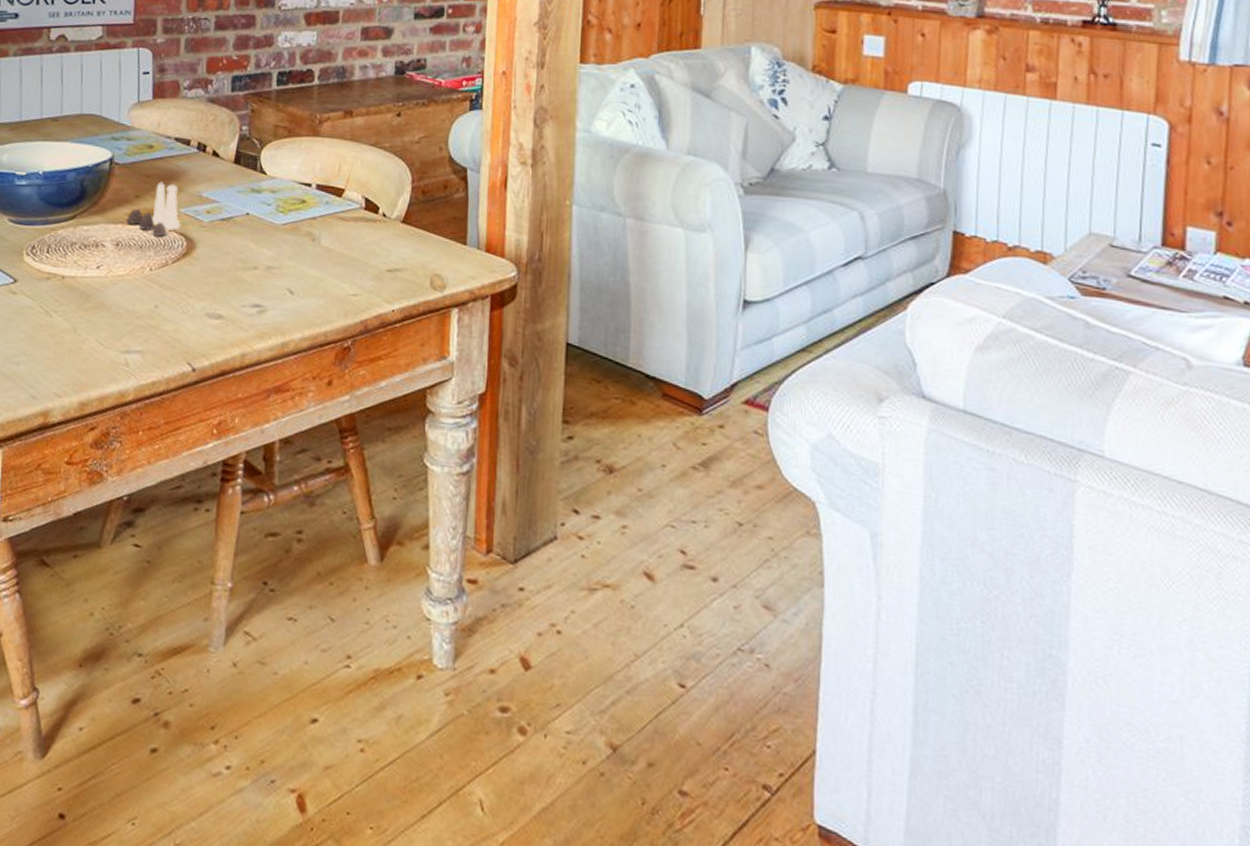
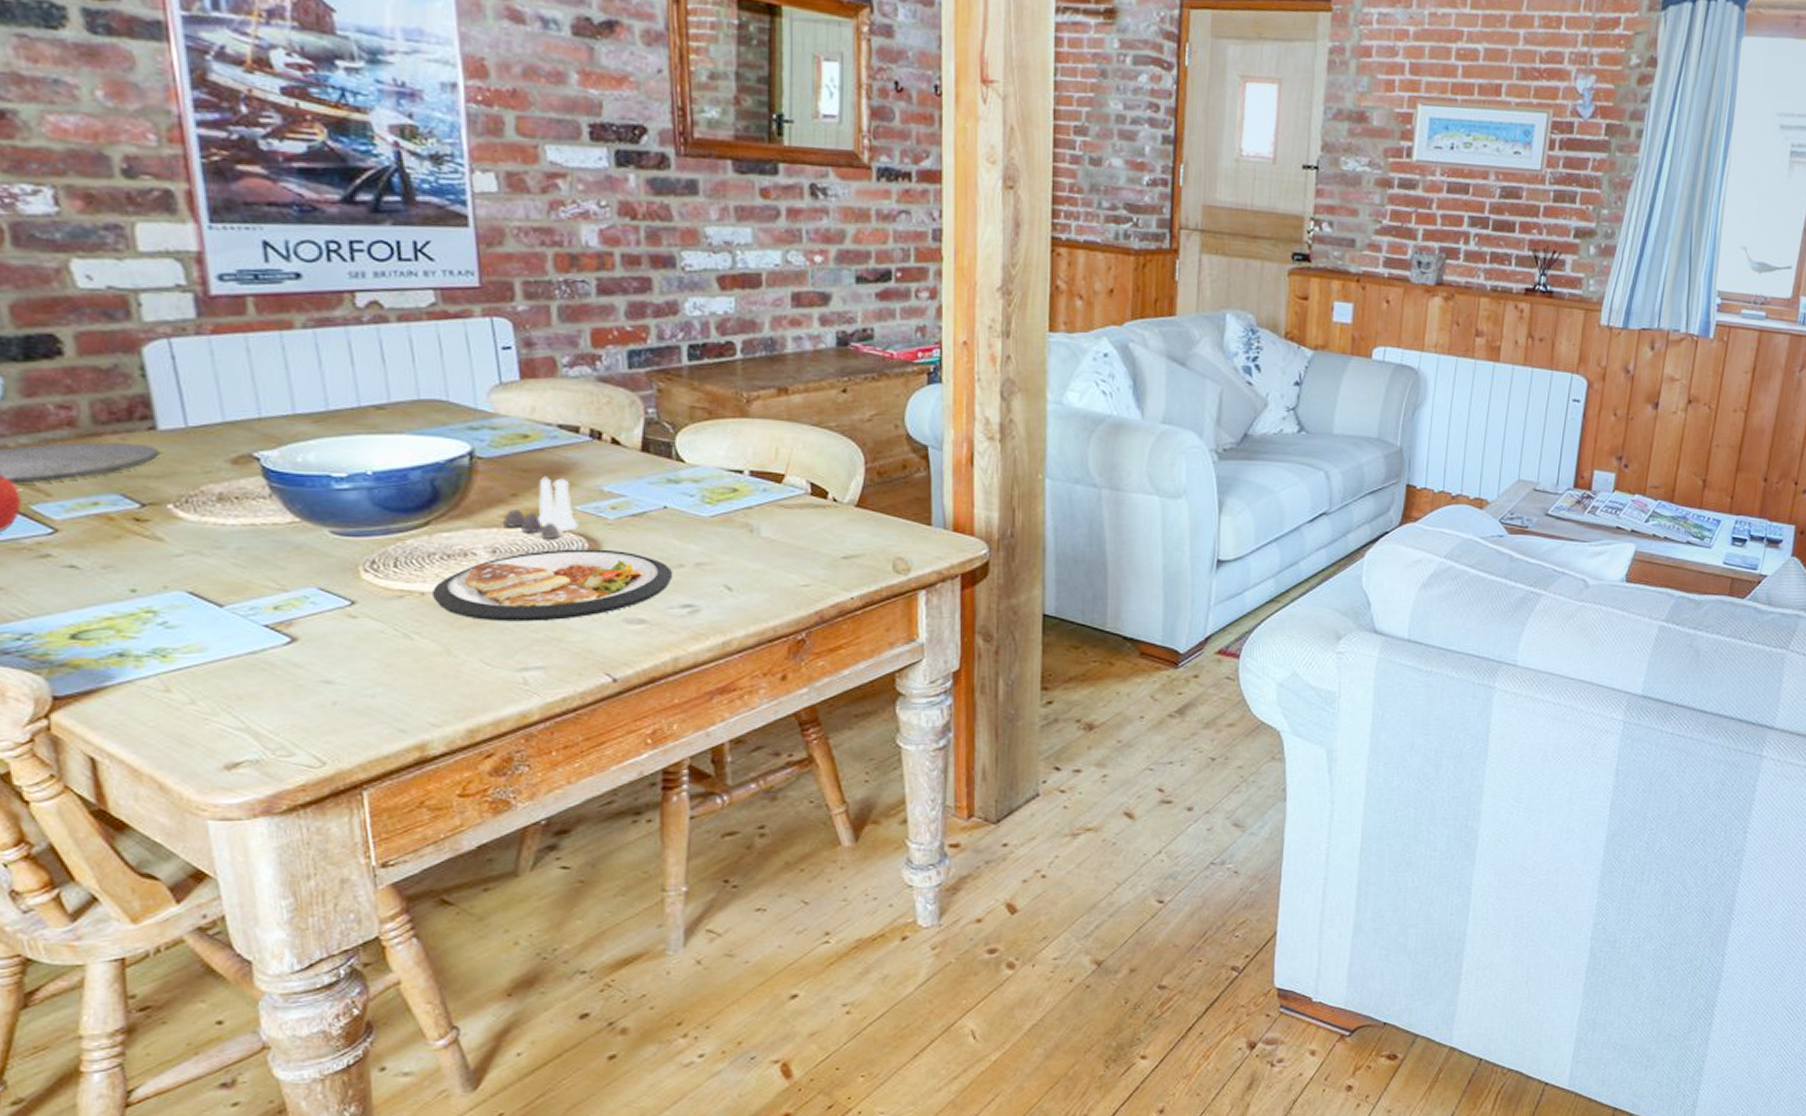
dish: none [70,246,248,310] -> present [433,549,673,622]

